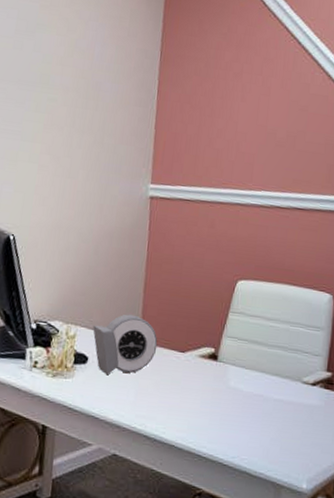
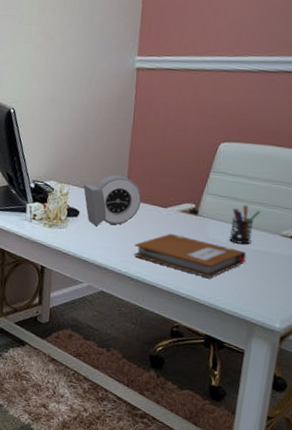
notebook: none [149,382,270,433] -> present [133,233,247,278]
pen holder: none [251,348,281,394] -> present [229,204,261,245]

